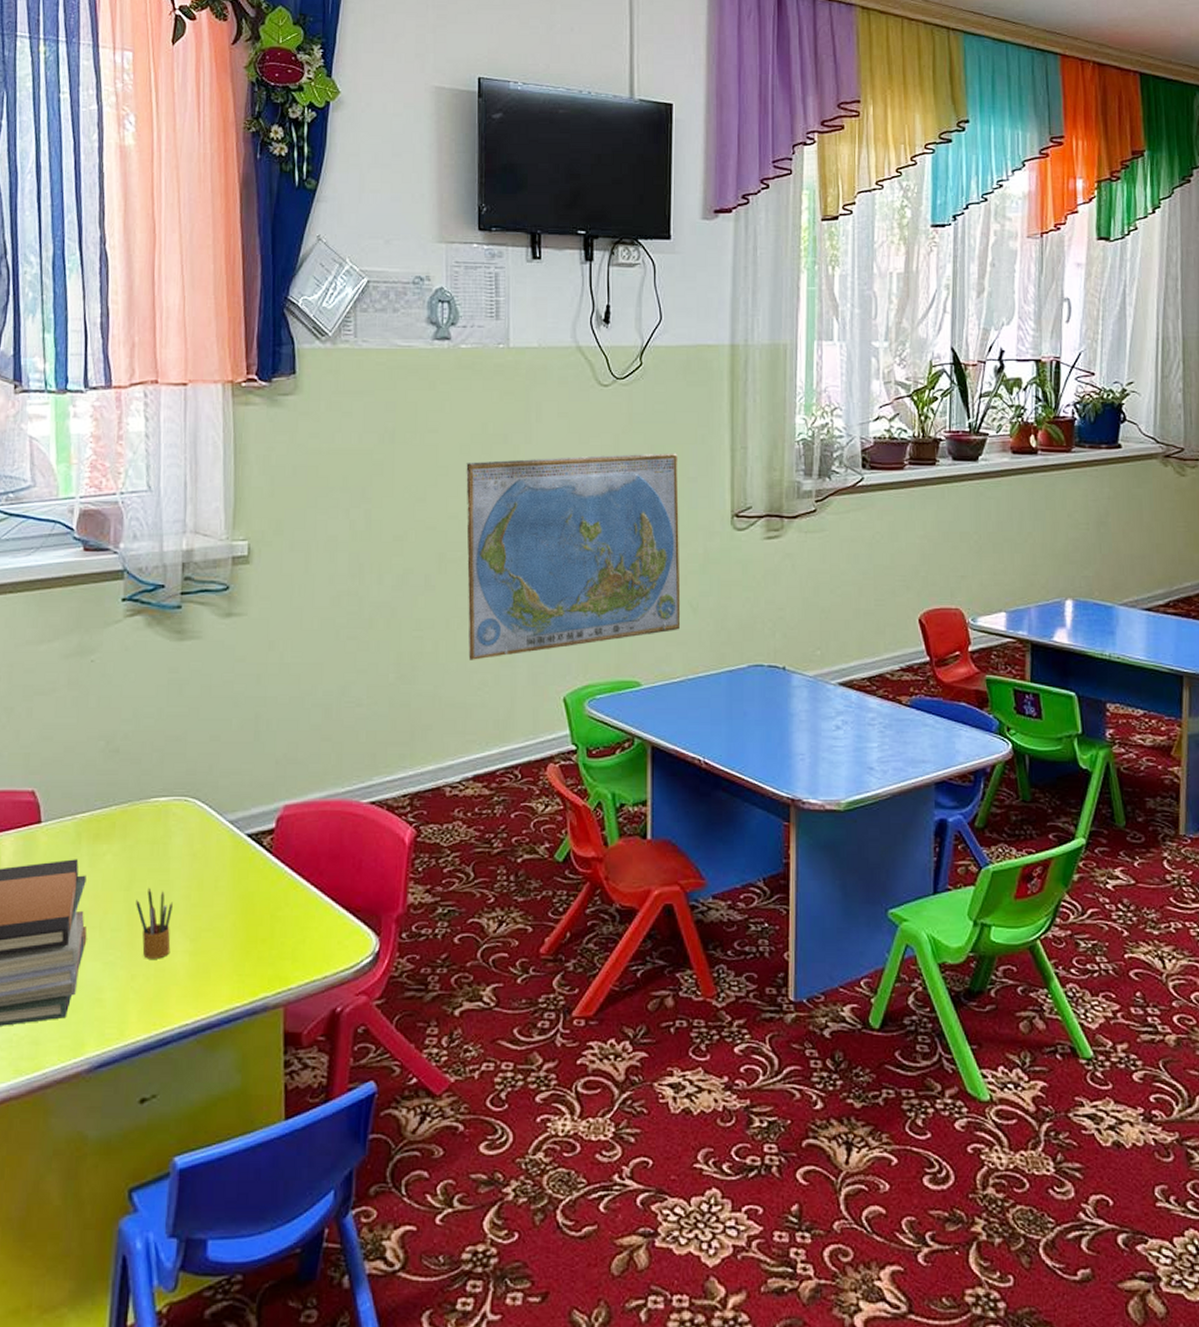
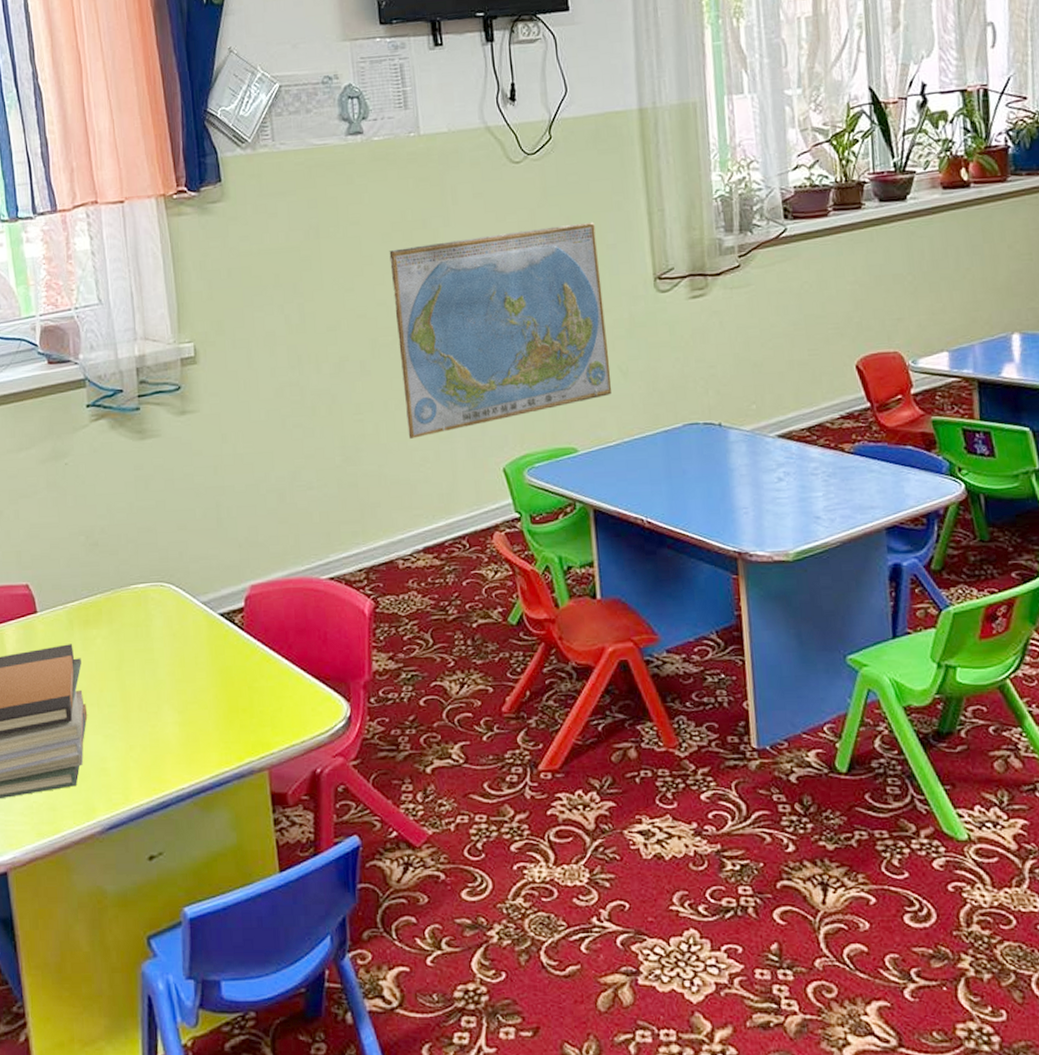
pencil box: present [136,887,173,959] -> none [127,666,162,731]

